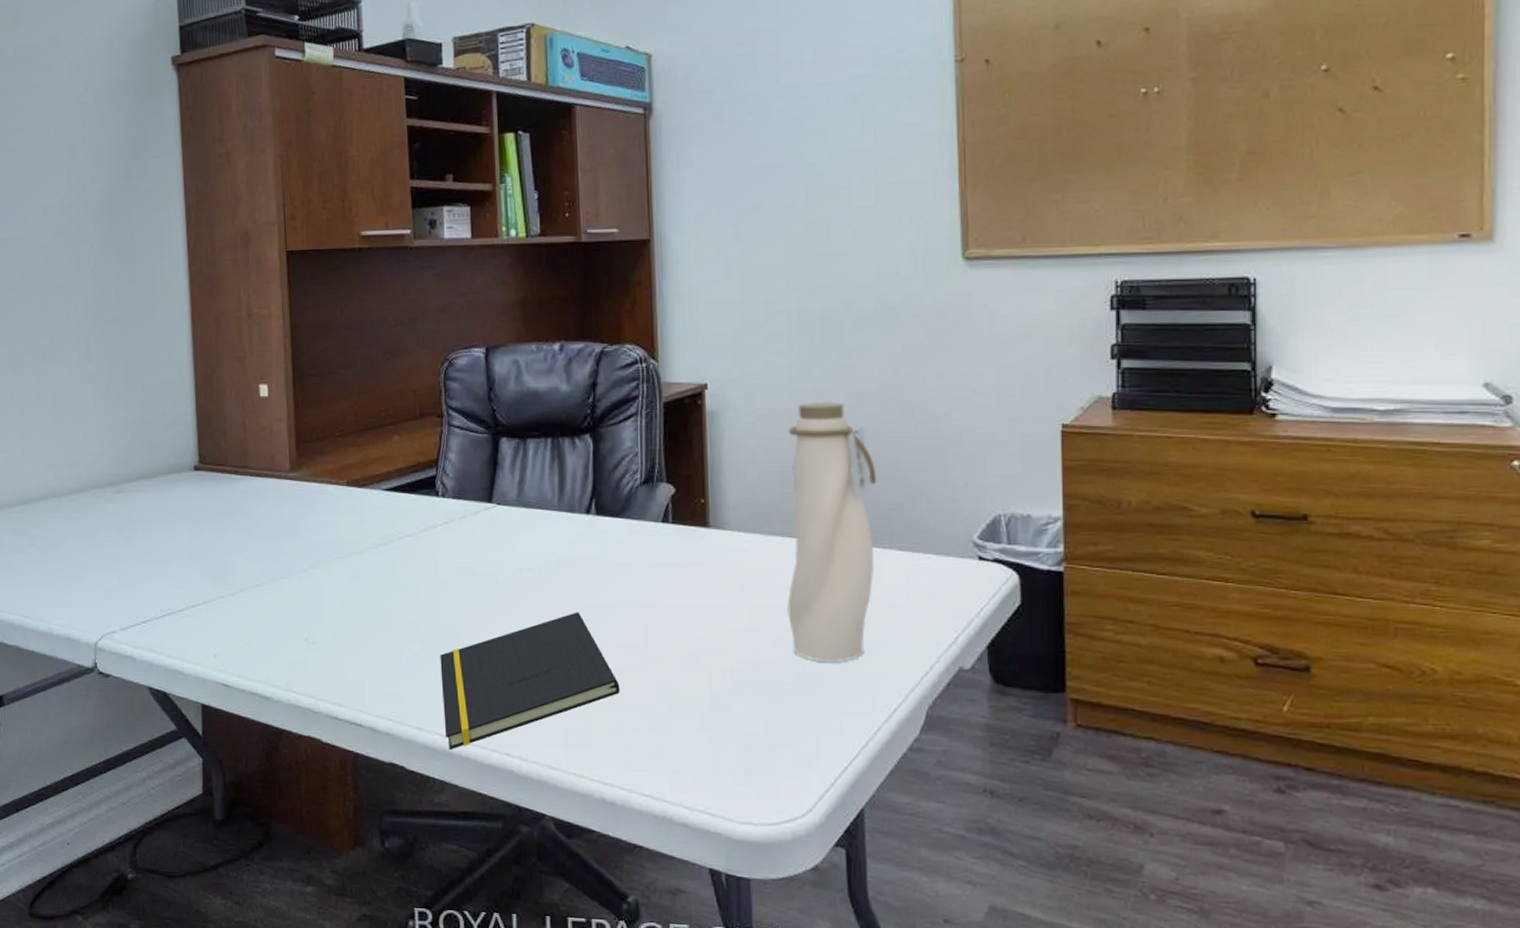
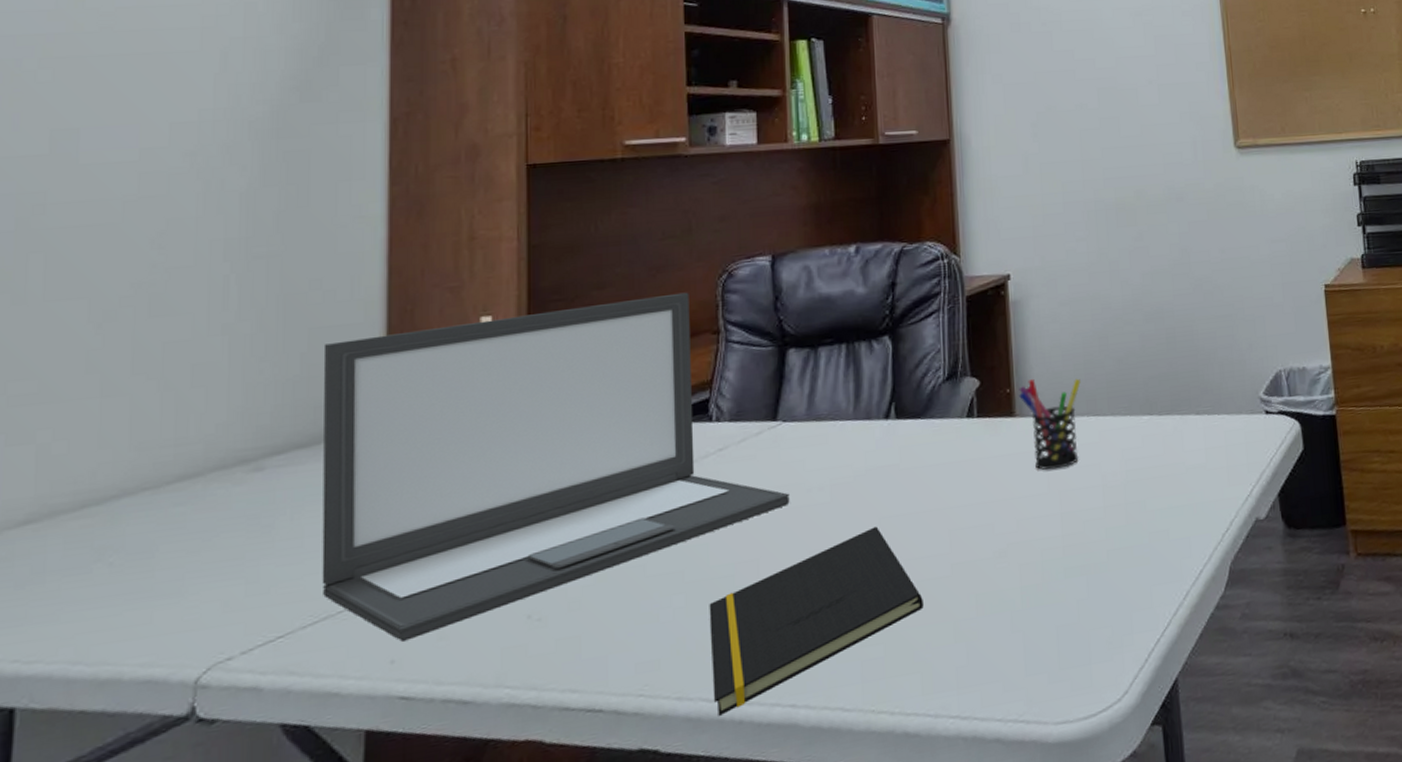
laptop: none [154,376,504,641] -> present [322,292,790,642]
pen holder: none [713,491,776,585] -> present [1019,378,1081,470]
water bottle: present [787,401,877,663] -> none [1089,281,1175,536]

